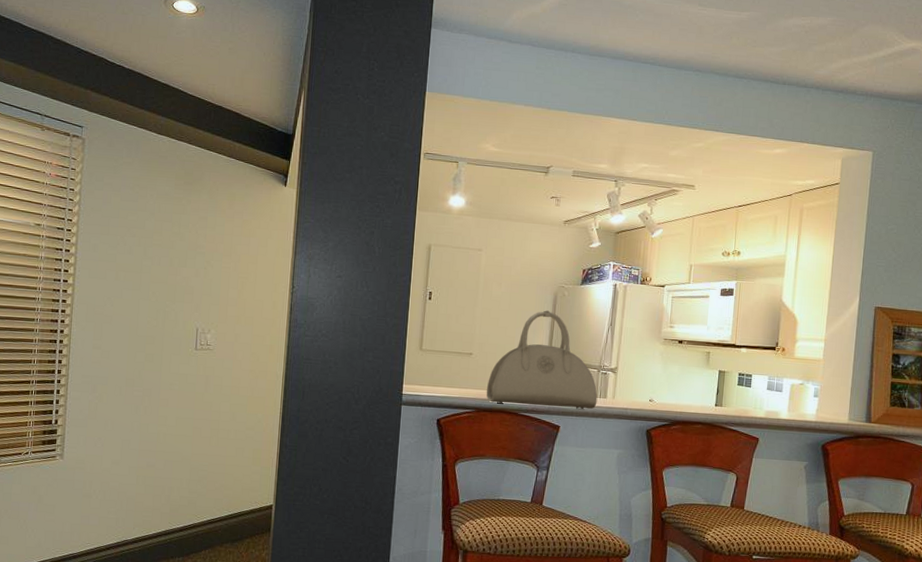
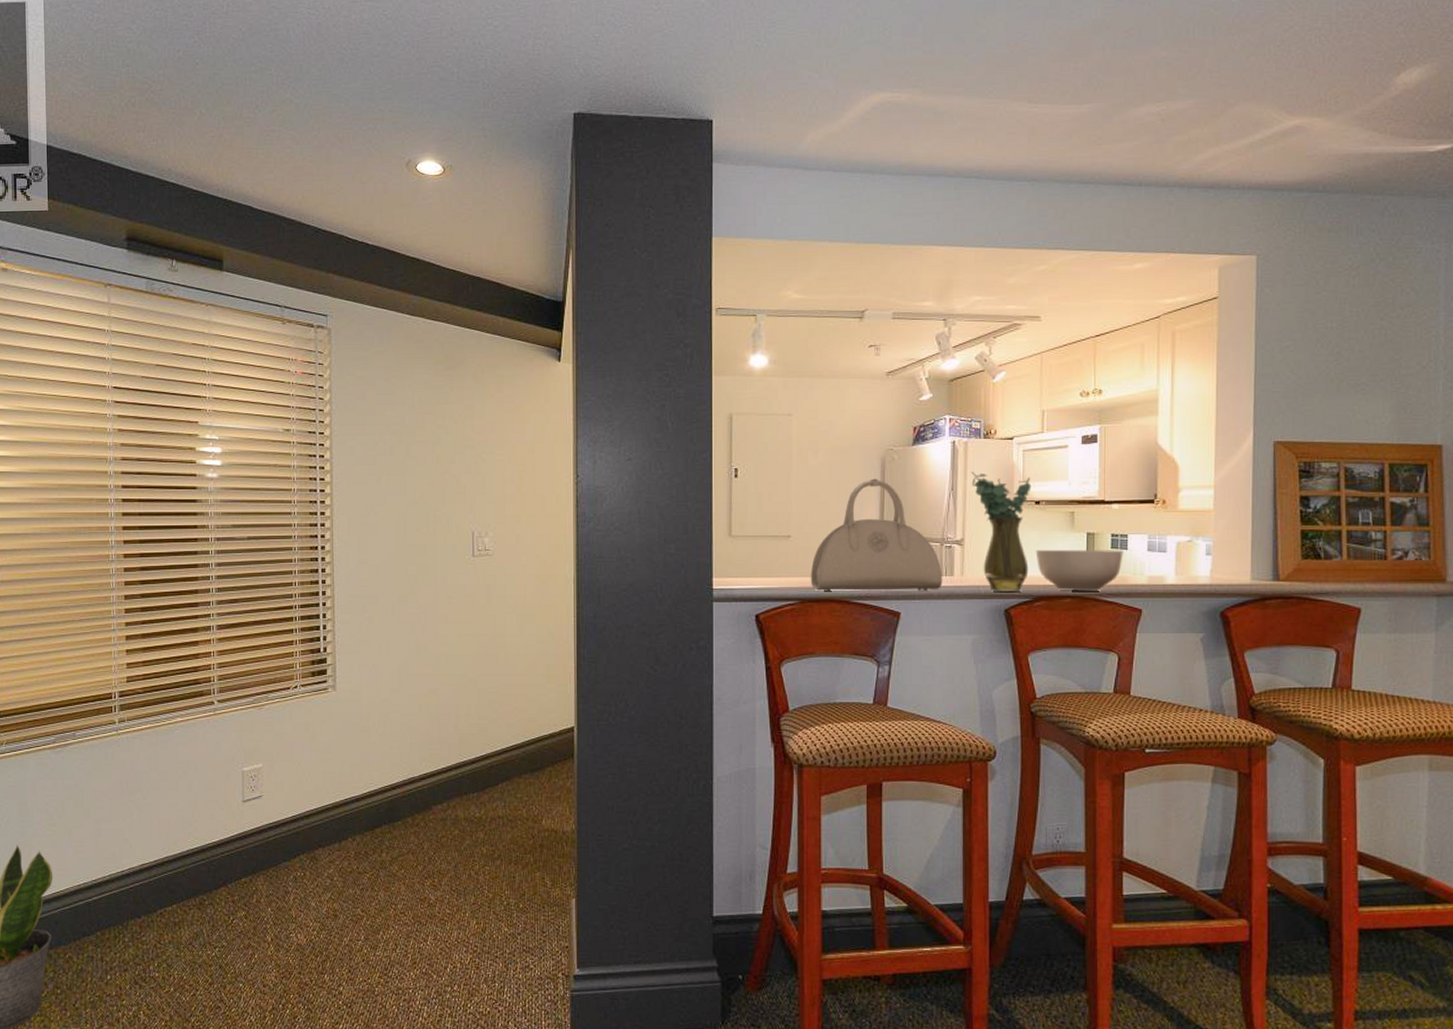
vase: none [627,311,677,416] -> present [971,471,1032,591]
bowl: none [675,381,748,420] -> present [1035,549,1123,591]

